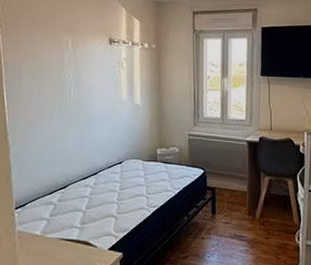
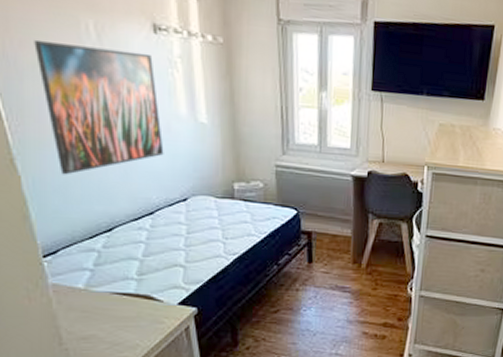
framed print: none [32,53,109,146] -> present [34,39,164,175]

